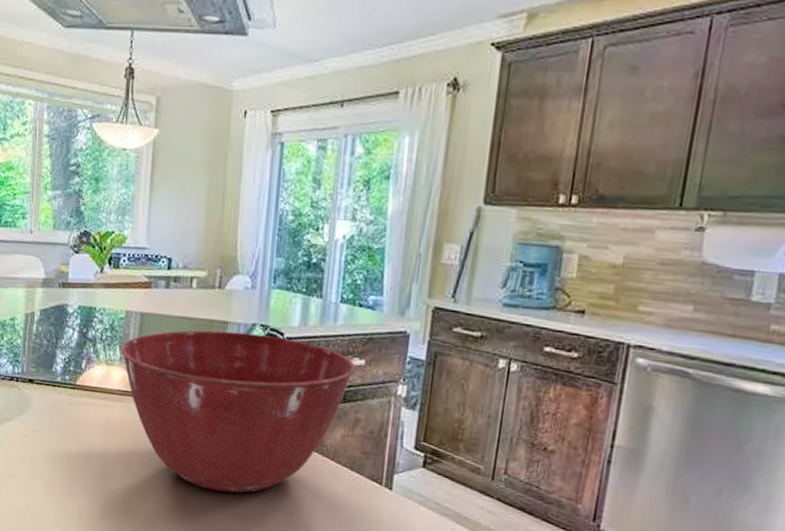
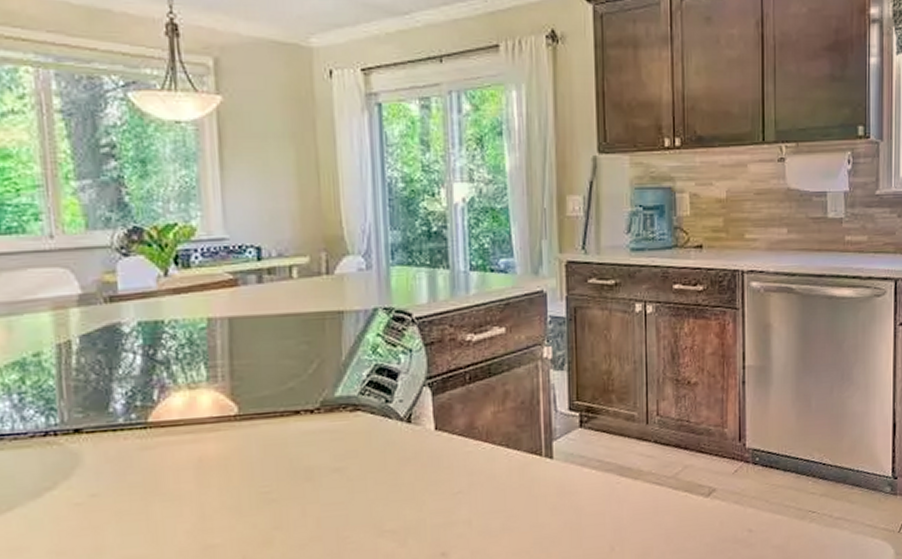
mixing bowl: present [120,330,356,493] -> none [205,318,497,511]

